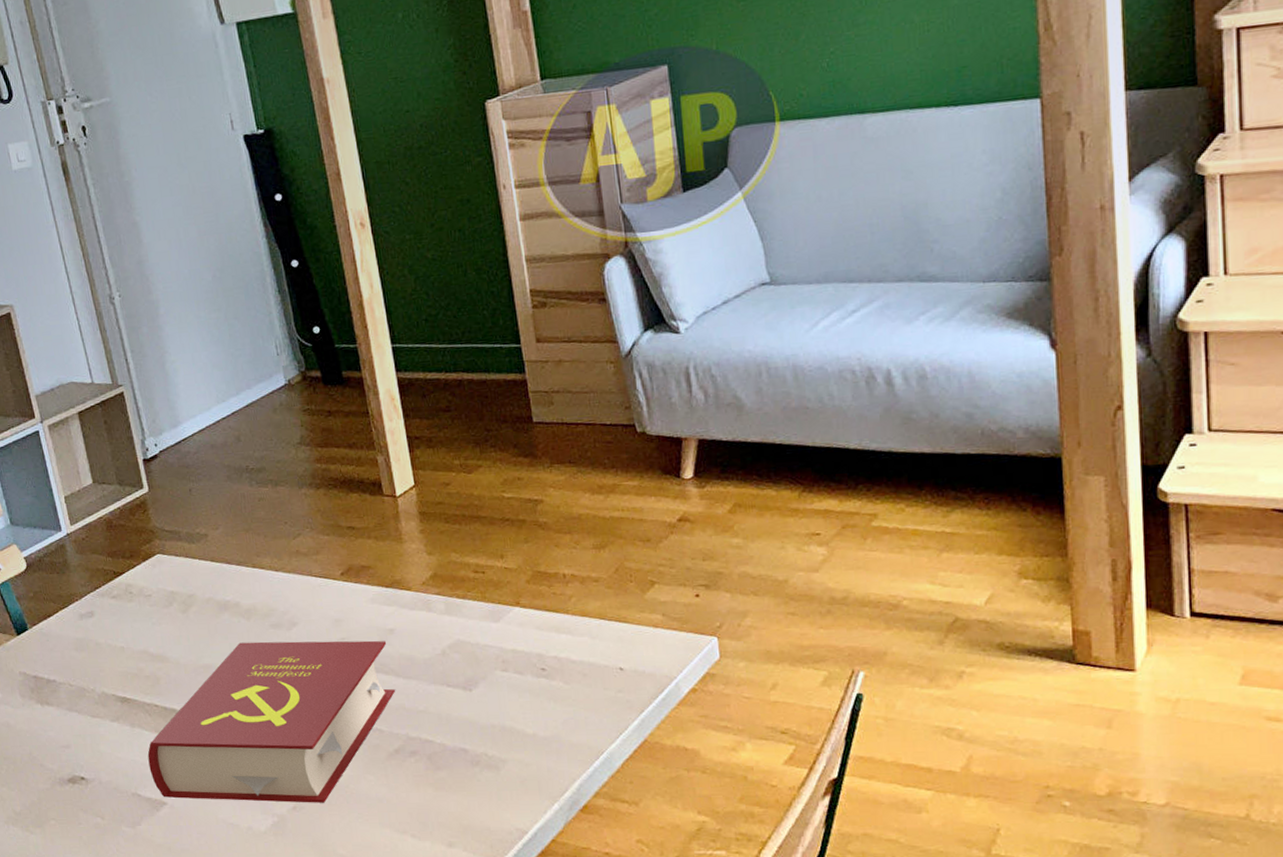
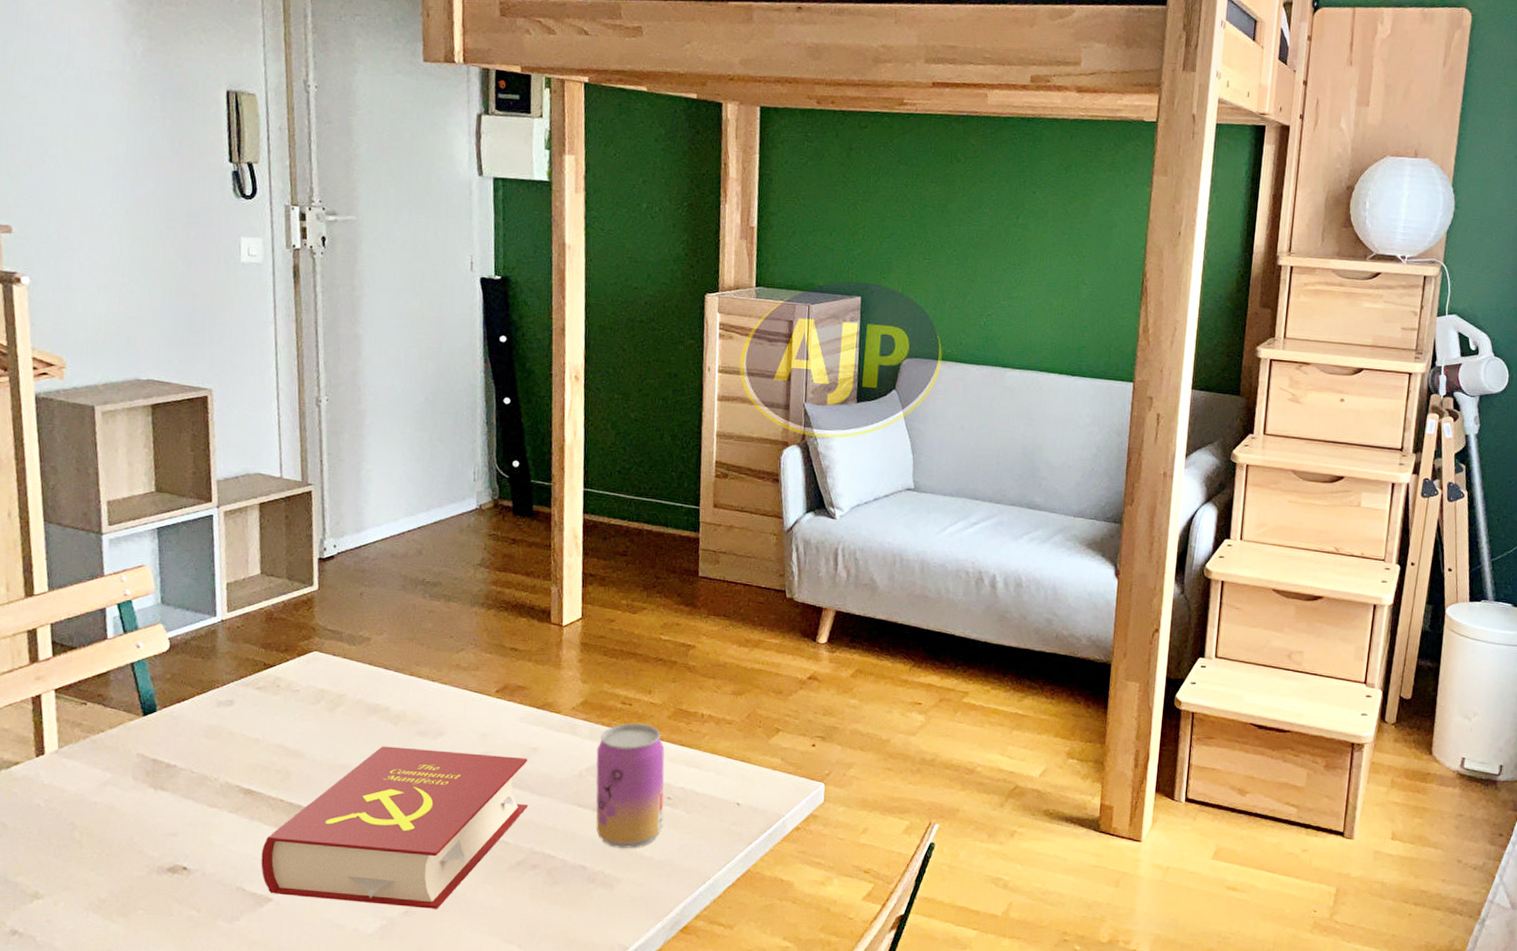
beer can: none [456,591,543,727] -> present [595,723,665,848]

